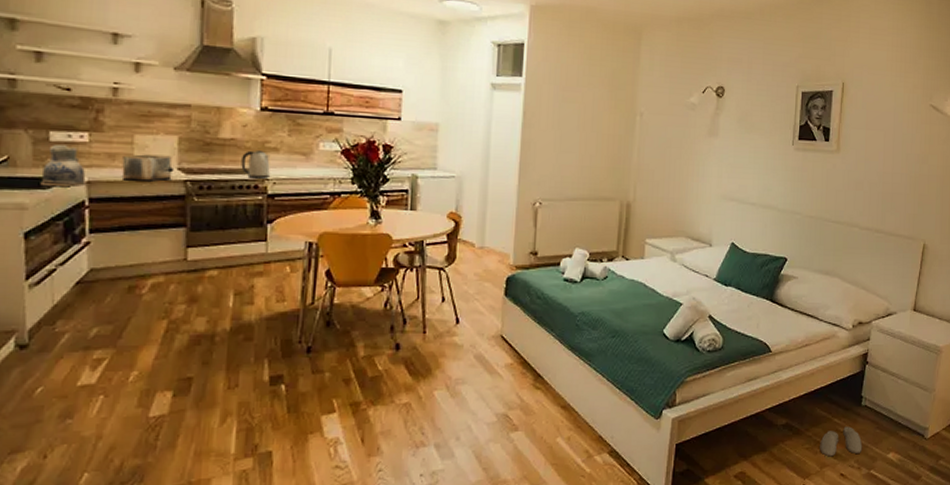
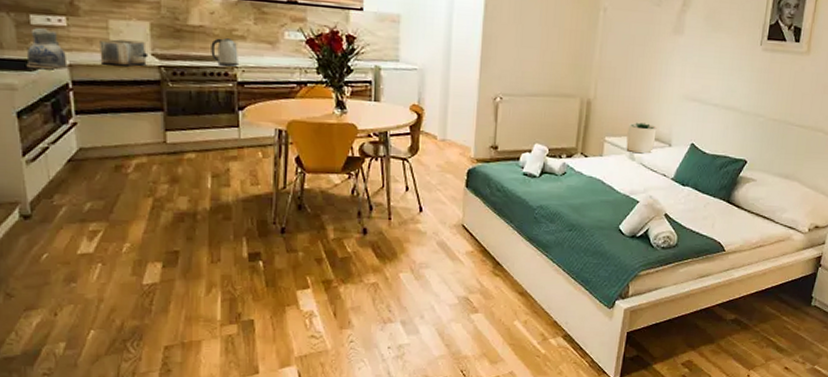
planter: none [667,223,697,255] -> present [626,122,657,154]
slippers: present [820,426,863,457] -> none [766,324,809,351]

